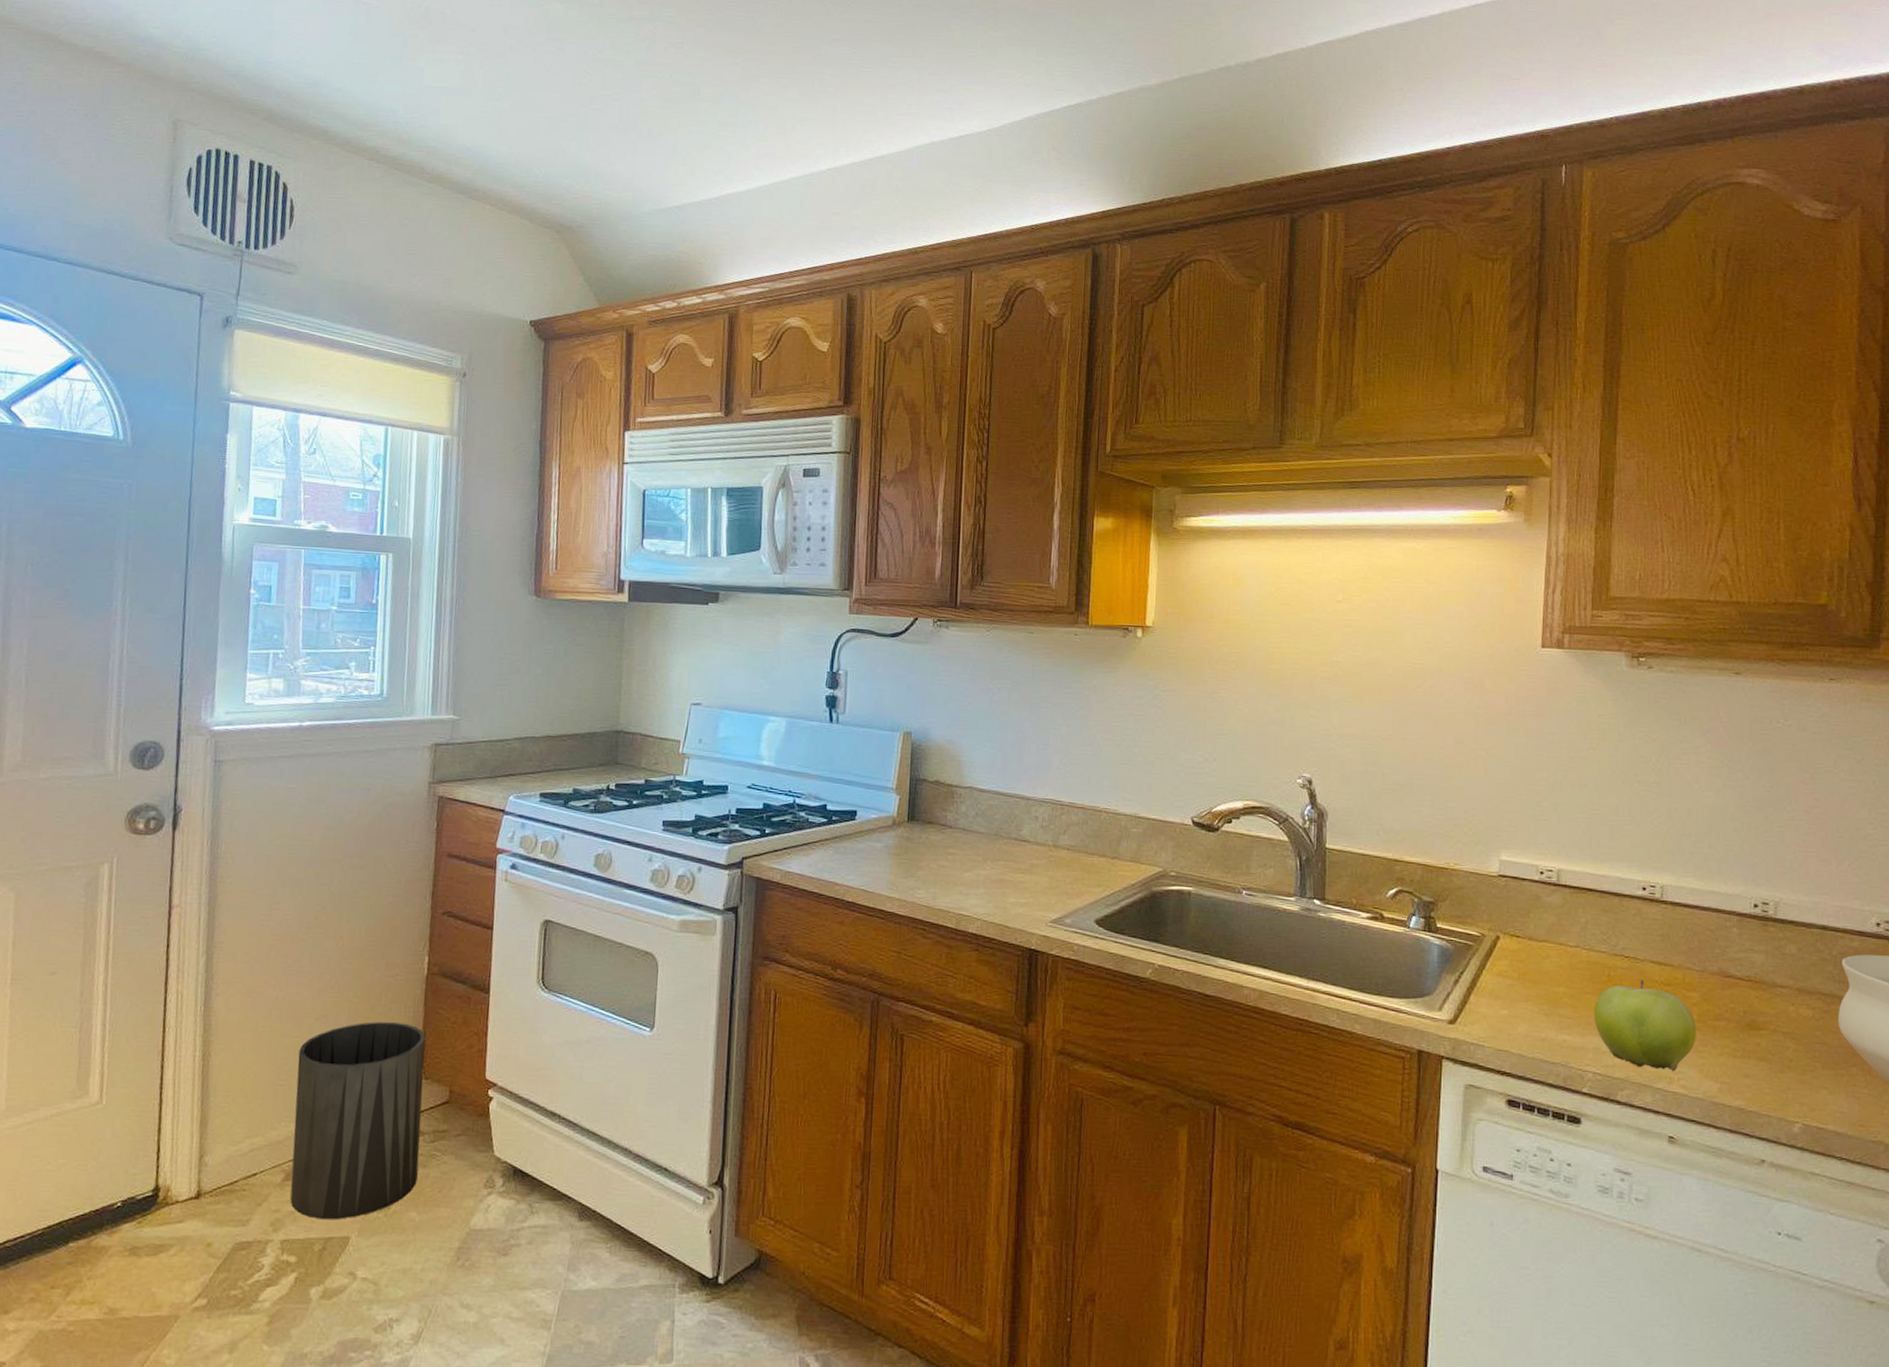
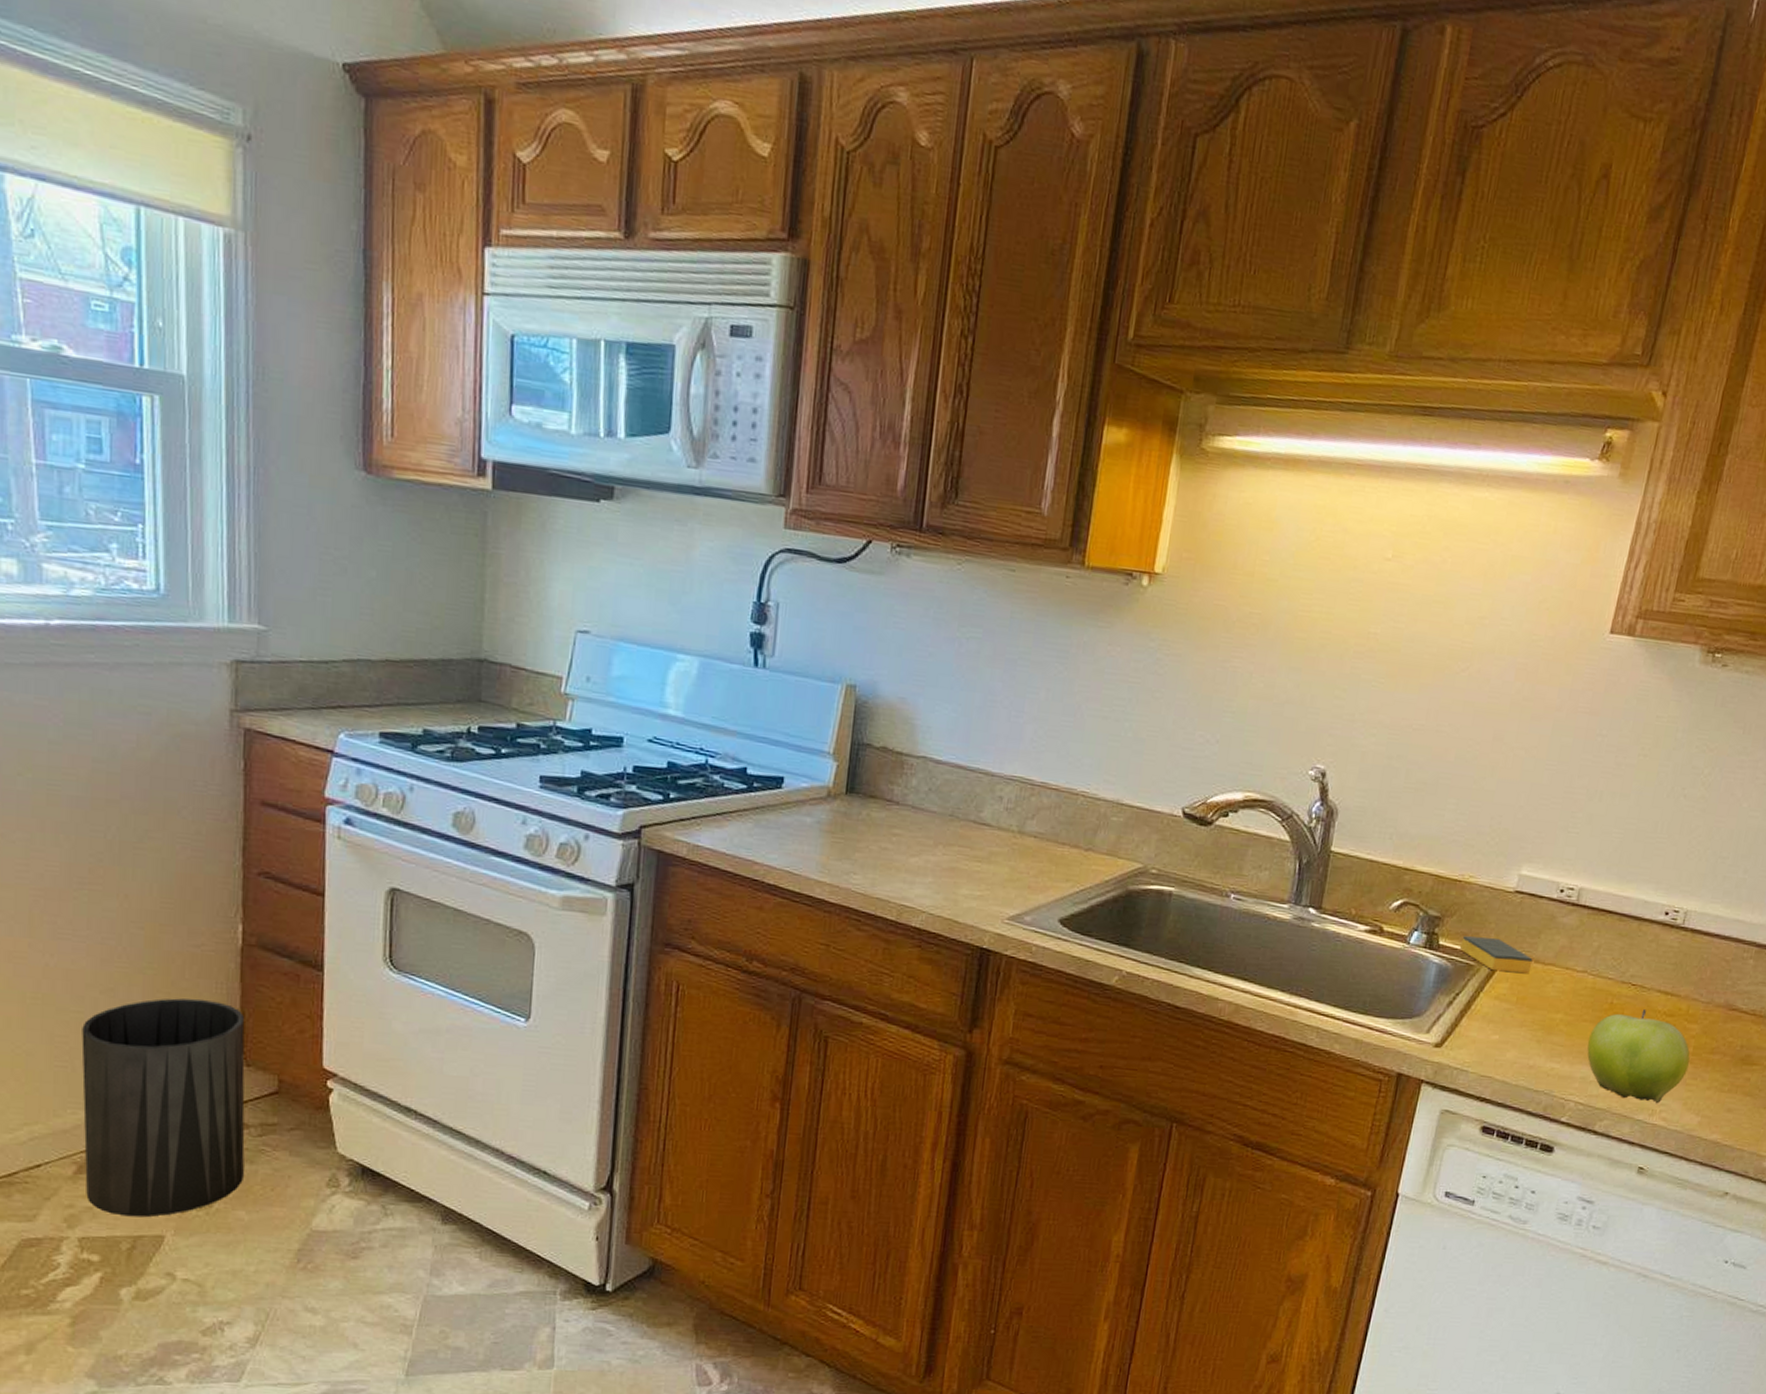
sponge: none [1456,918,1527,950] -> present [1459,936,1533,973]

